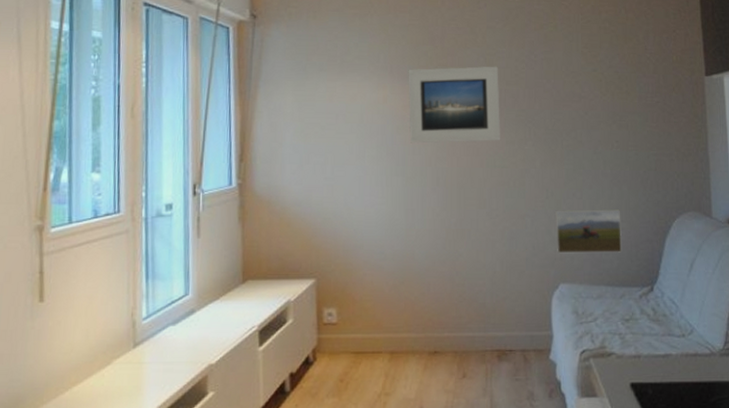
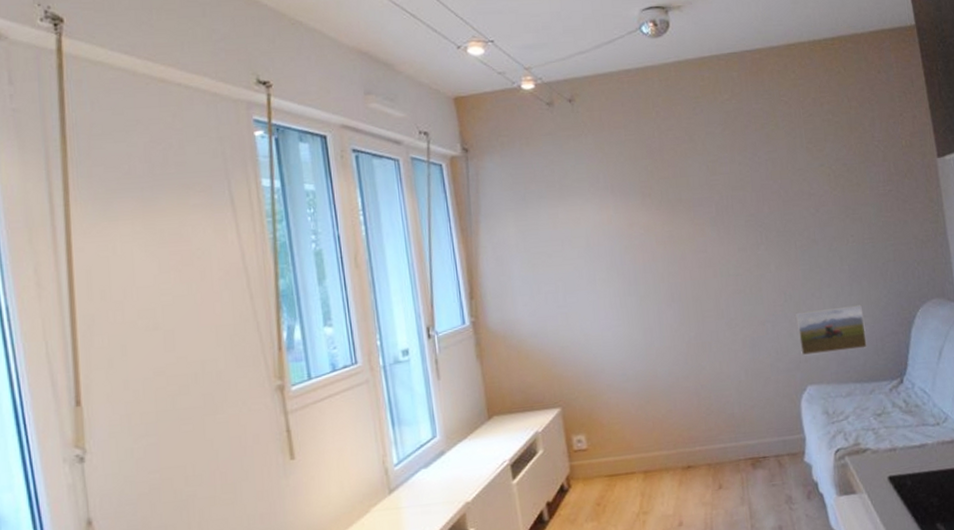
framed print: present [408,66,501,144] -> none [629,172,733,262]

